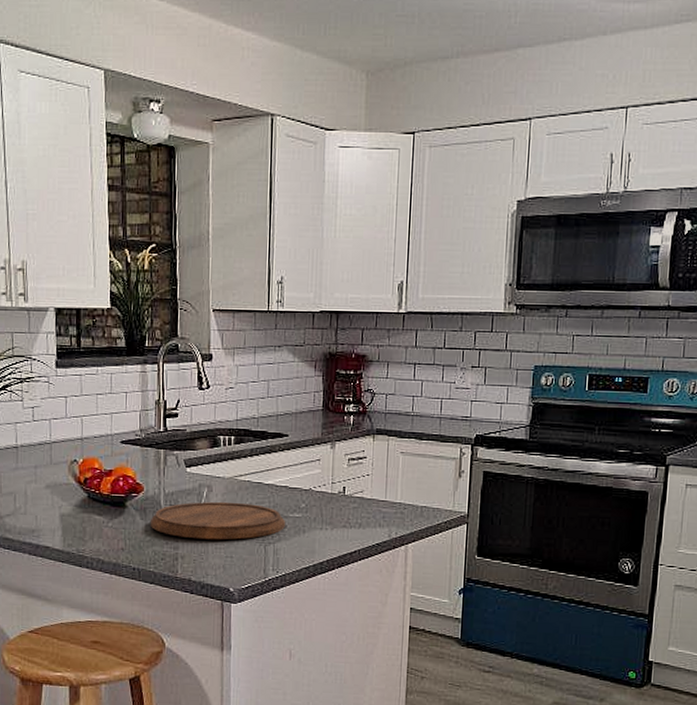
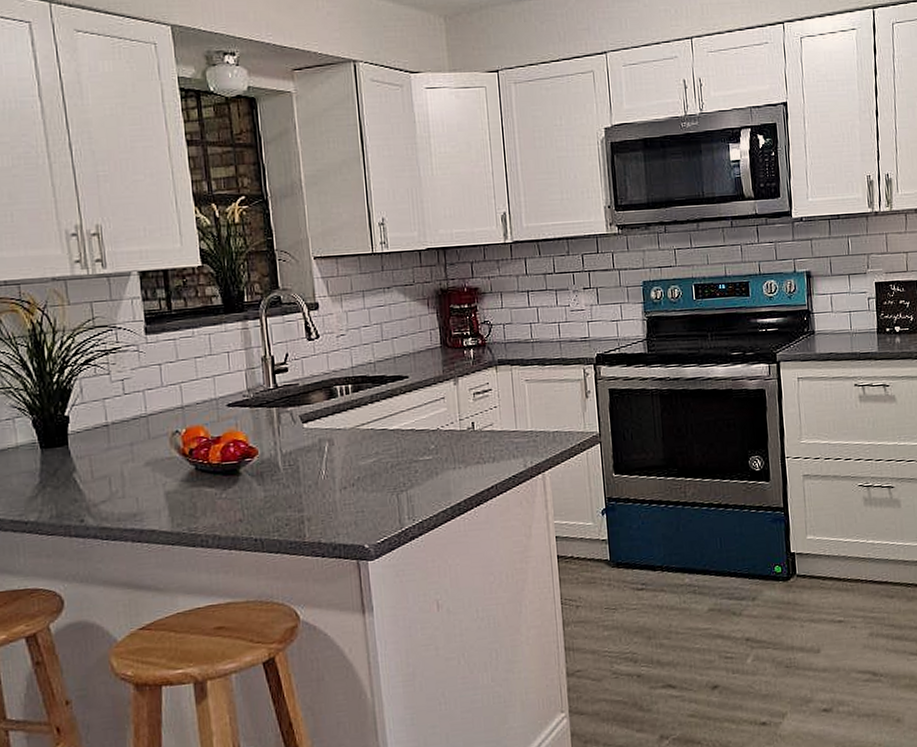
cutting board: present [150,501,285,540] -> none [268,452,416,498]

